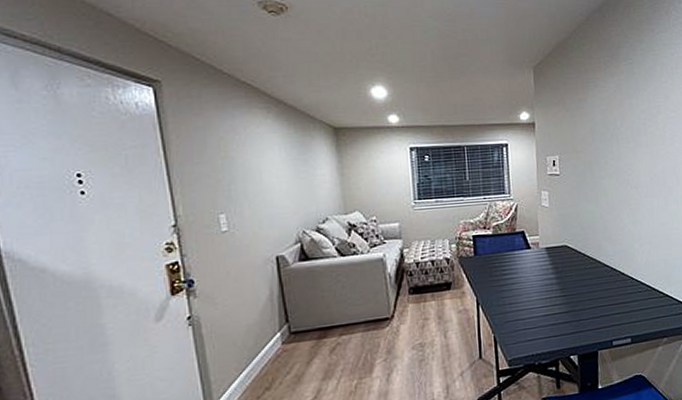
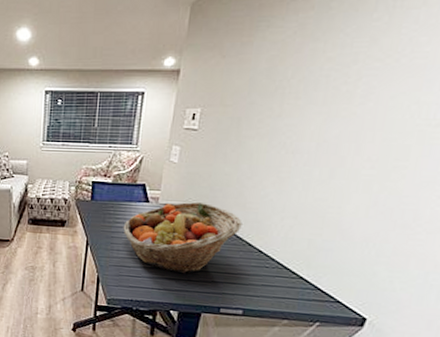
fruit basket: none [511,240,613,315] -> present [123,201,242,274]

